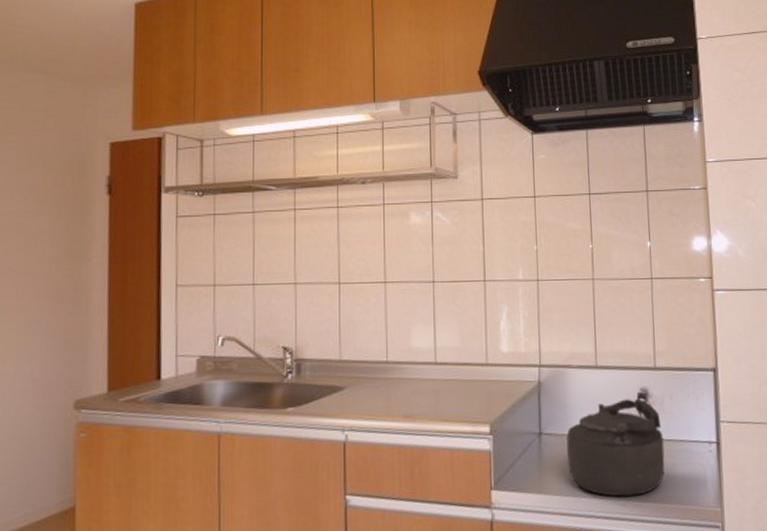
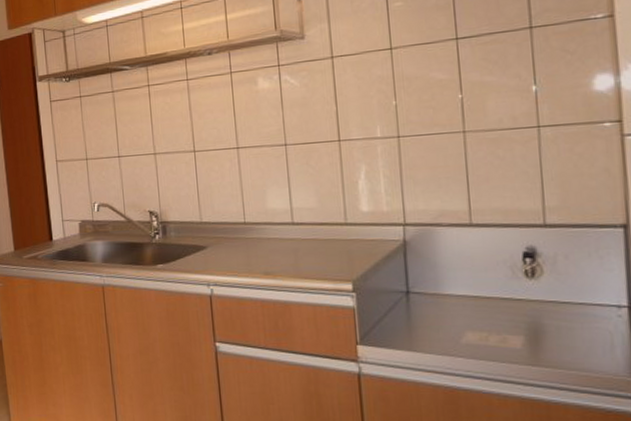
kettle: present [566,398,665,497] -> none [438,258,560,359]

